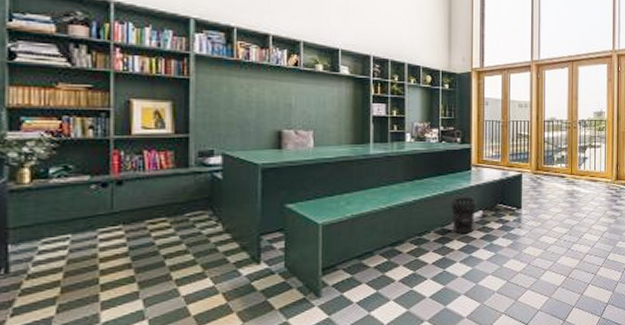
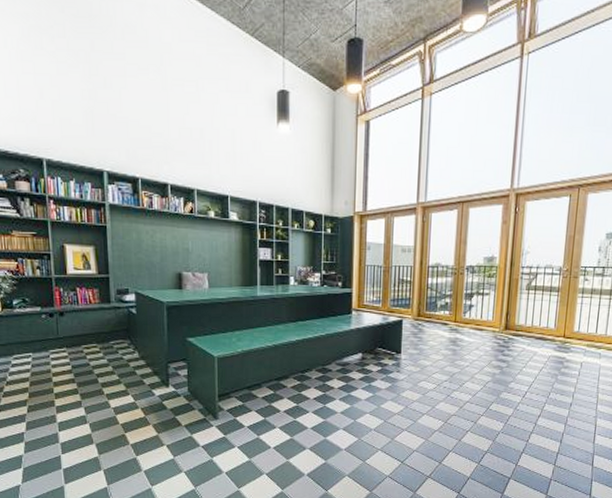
wastebasket: present [451,196,477,234] -> none [332,339,357,374]

